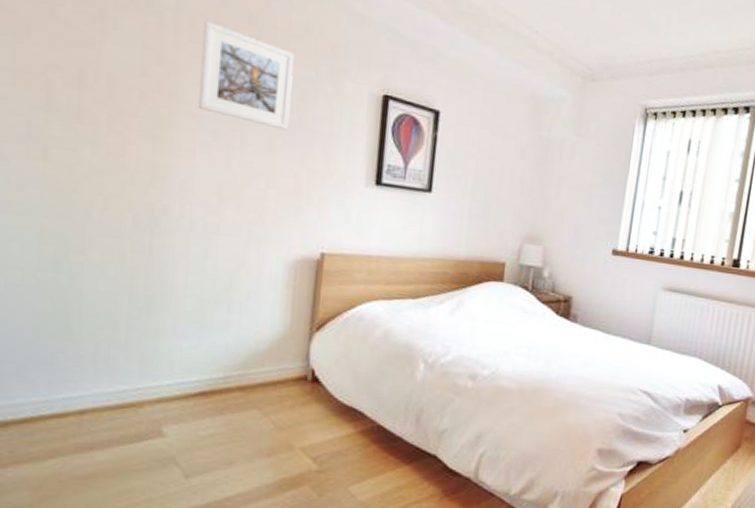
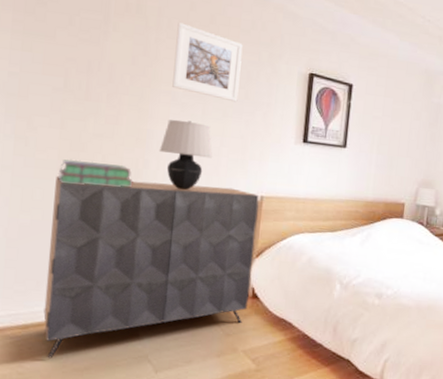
dresser: none [29,224,319,464] -> present [43,175,259,359]
stack of books: none [41,202,148,241] -> present [58,159,133,188]
table lamp: none [182,151,256,244] -> present [159,119,212,190]

